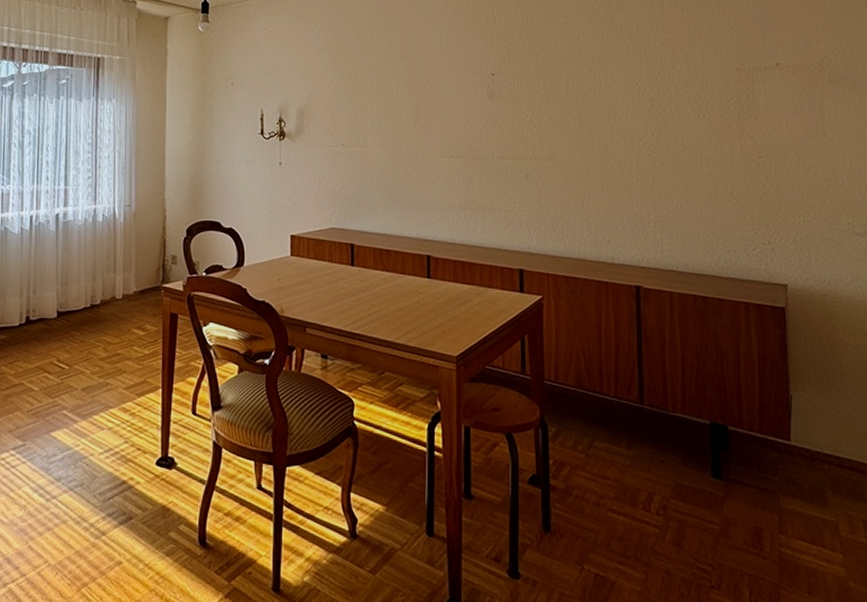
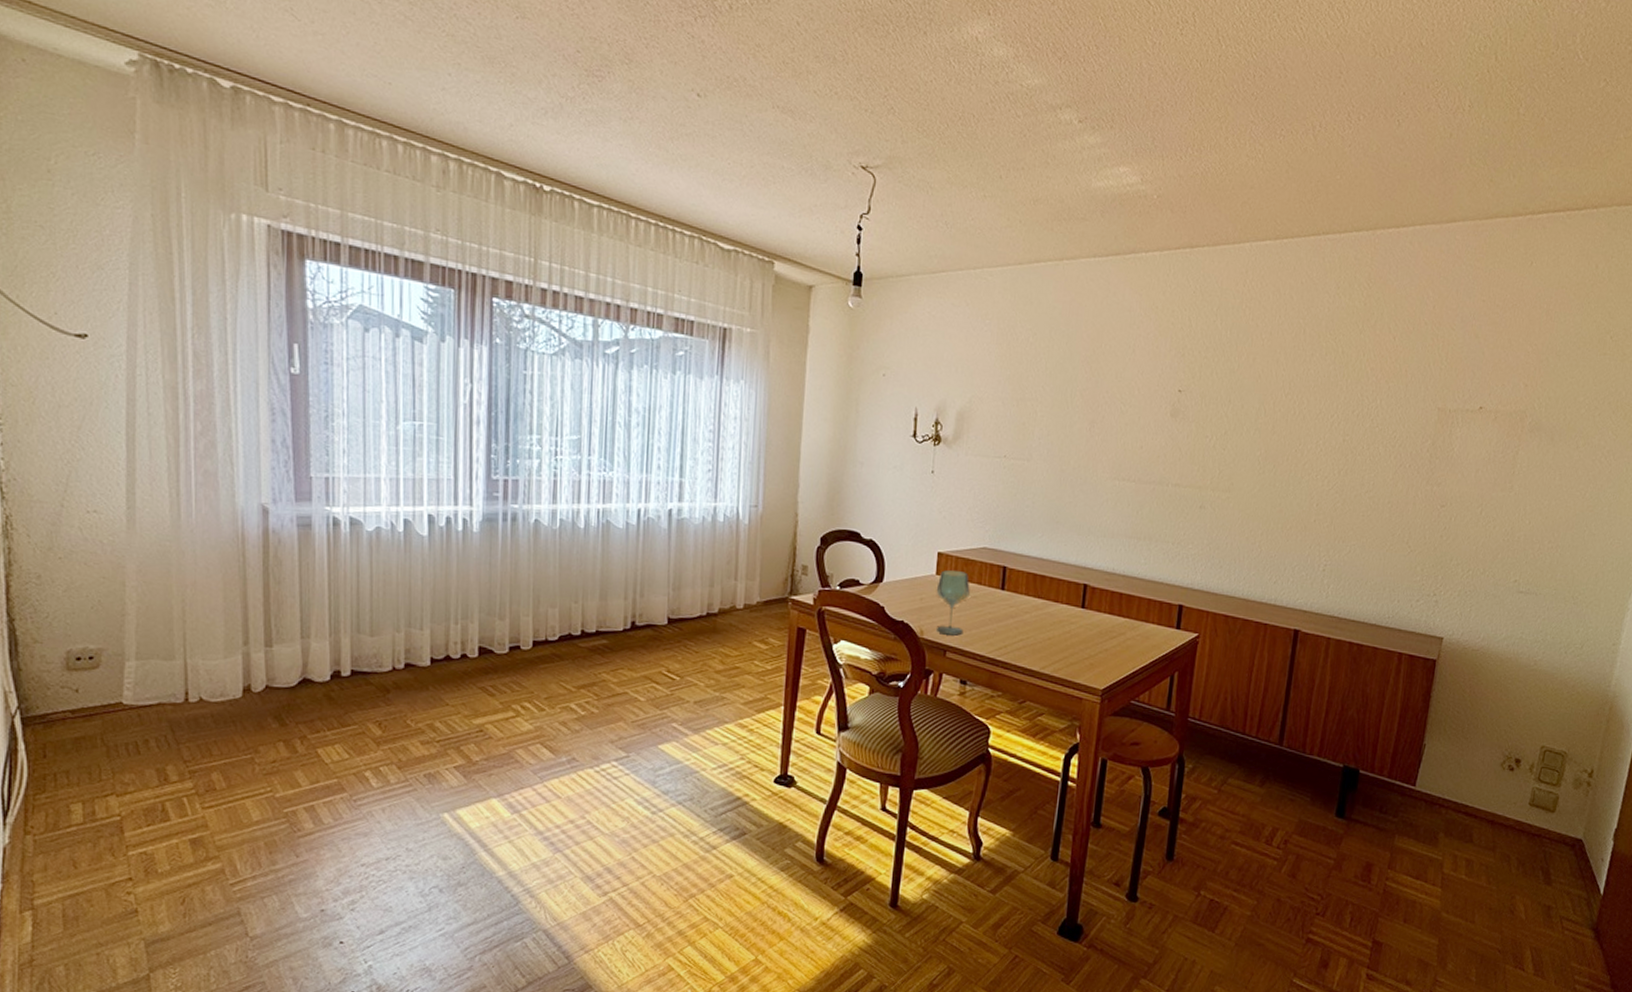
wine glass: none [292,251,323,312] -> present [936,570,970,636]

